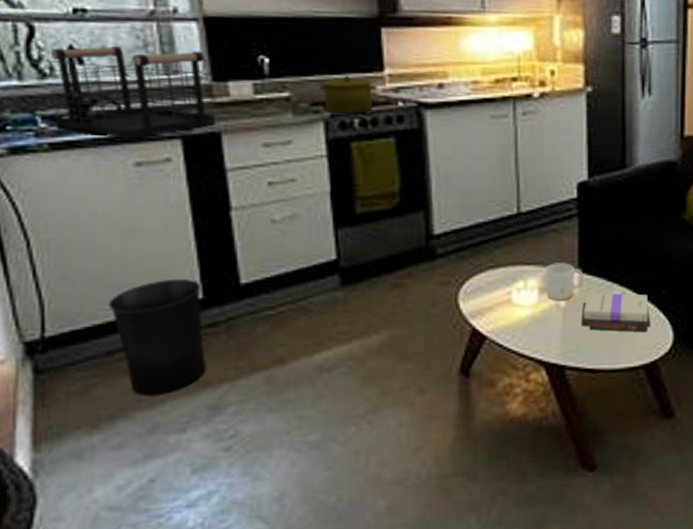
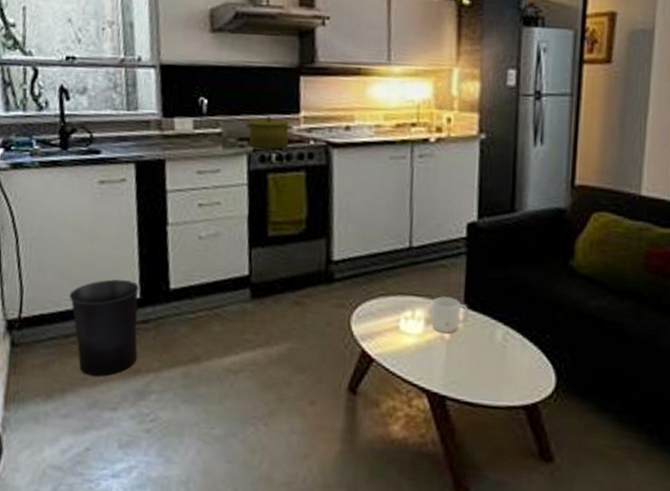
dish rack: present [45,46,216,139] -> none [43,87,163,161]
books: present [581,292,651,333] -> none [463,328,534,374]

